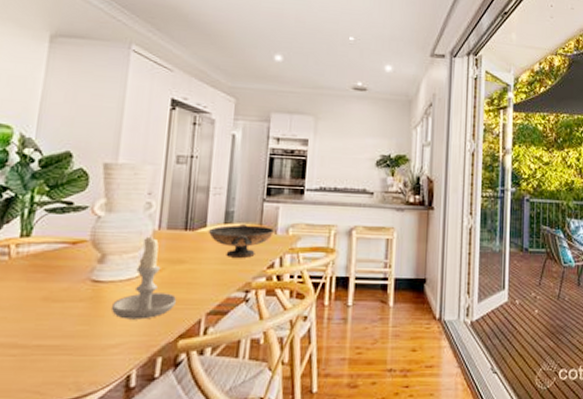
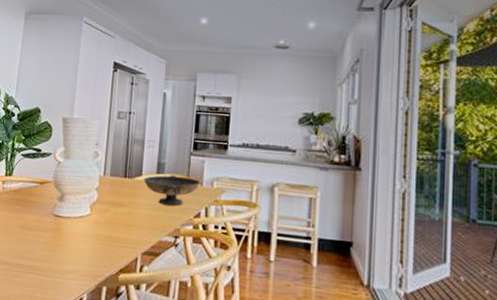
candle: present [110,235,177,320] -> none [68,180,118,253]

